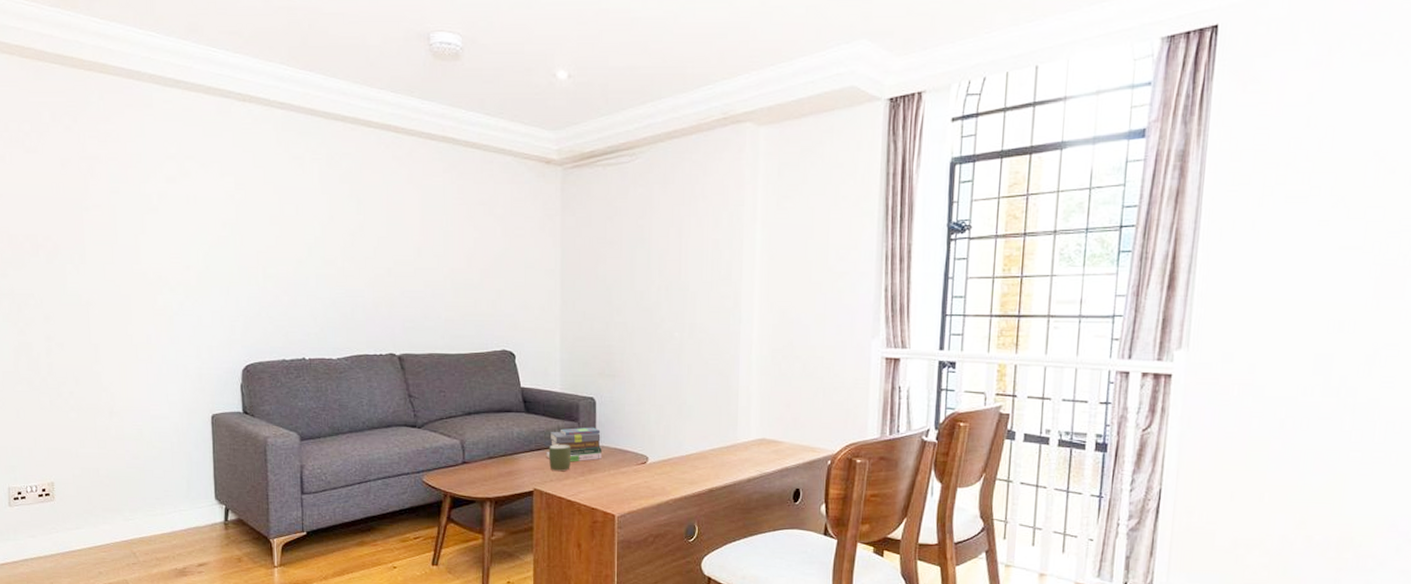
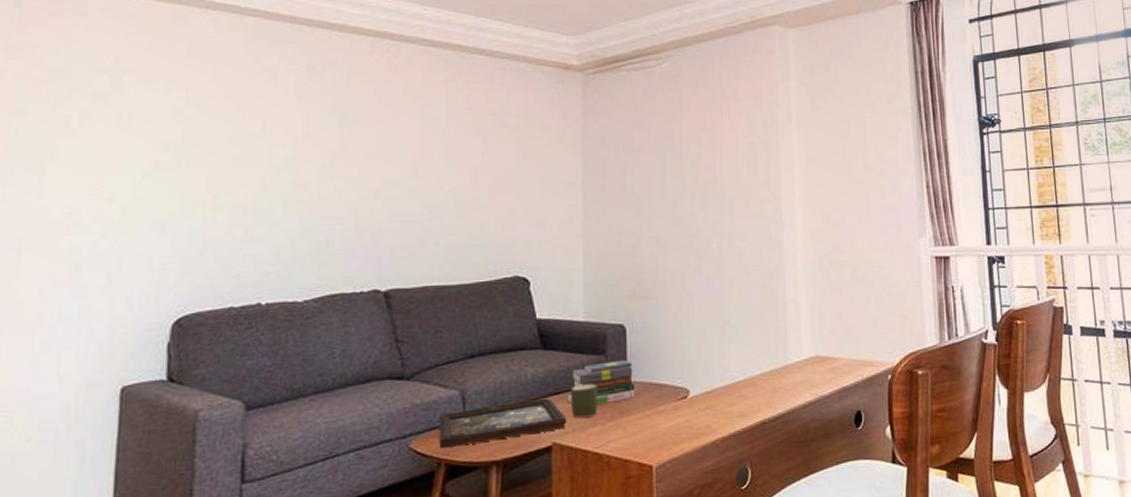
decorative tray: none [445,452,546,484] -> present [439,398,567,449]

